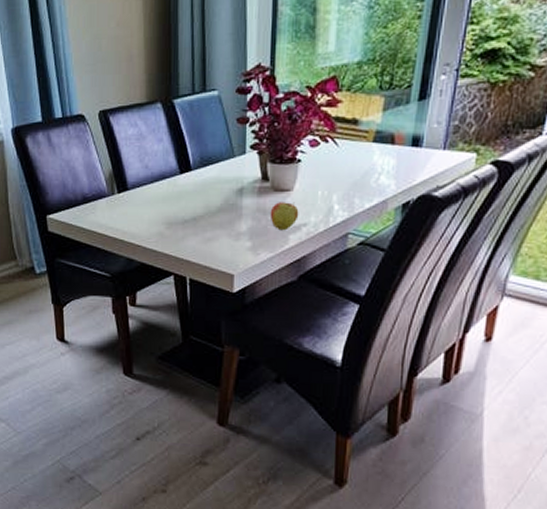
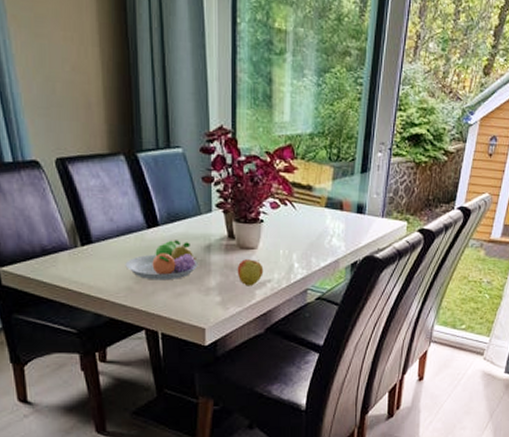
fruit bowl: none [157,184,229,226] -> present [125,240,198,281]

